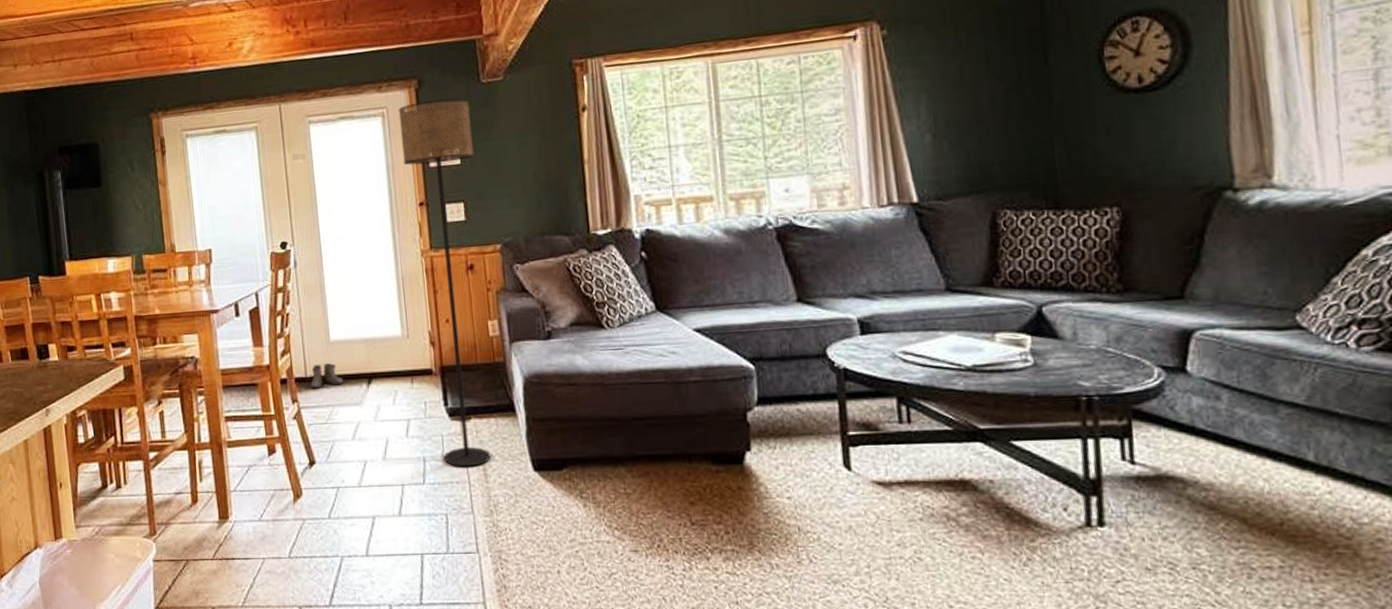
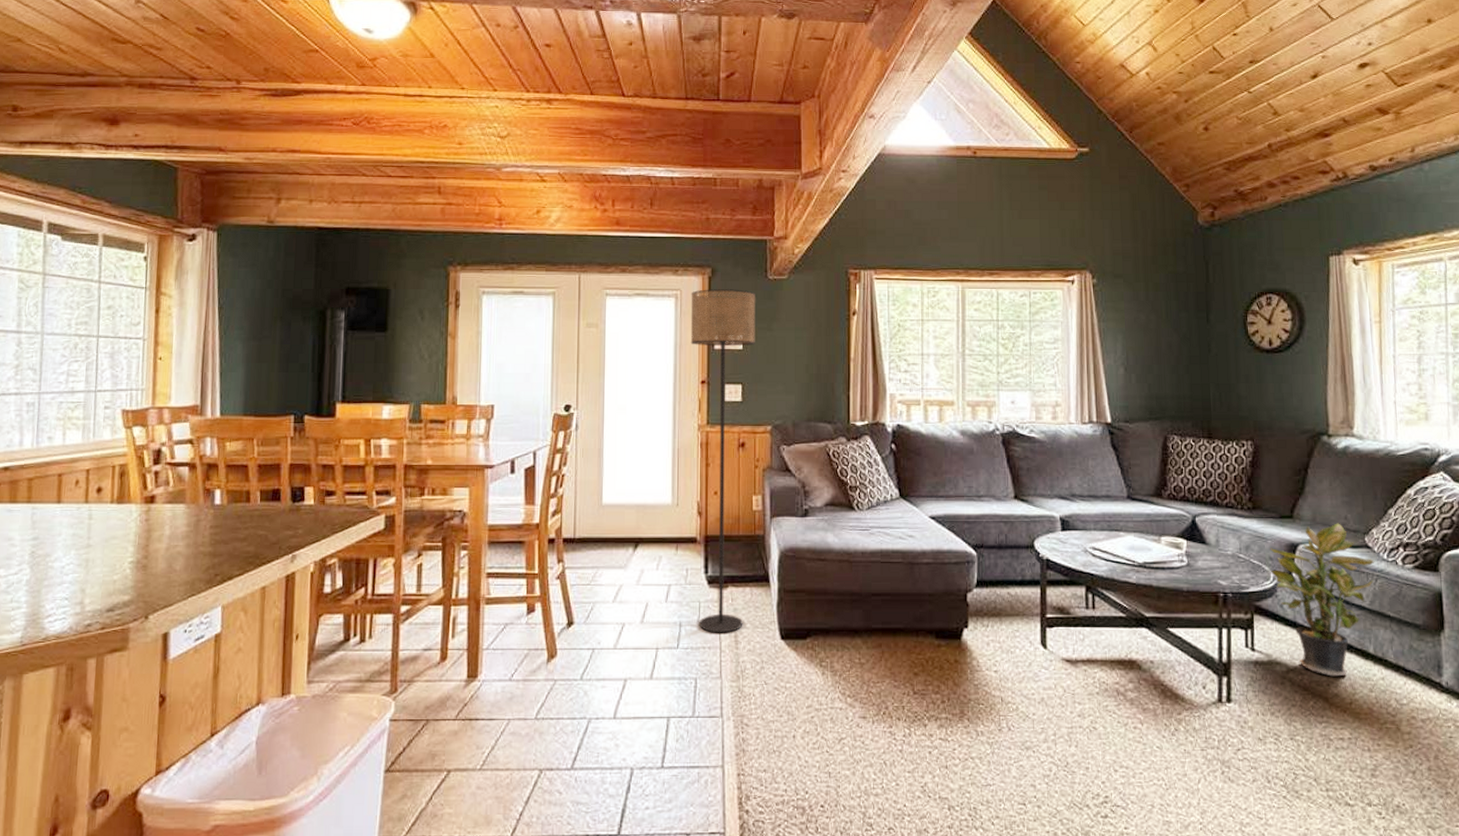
boots: present [309,363,344,389] -> none [577,526,611,550]
potted plant: none [1151,300,1313,492] -> present [1269,523,1375,677]

